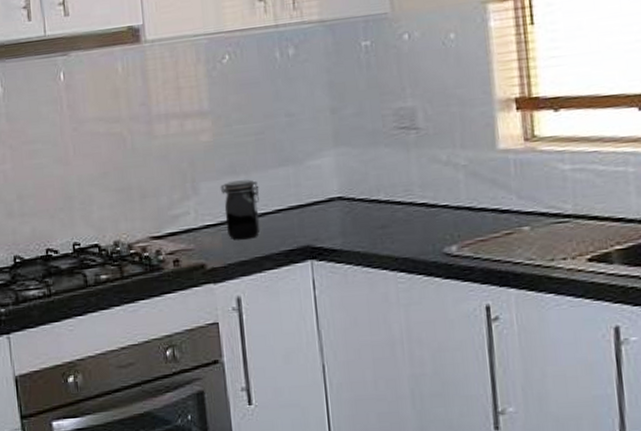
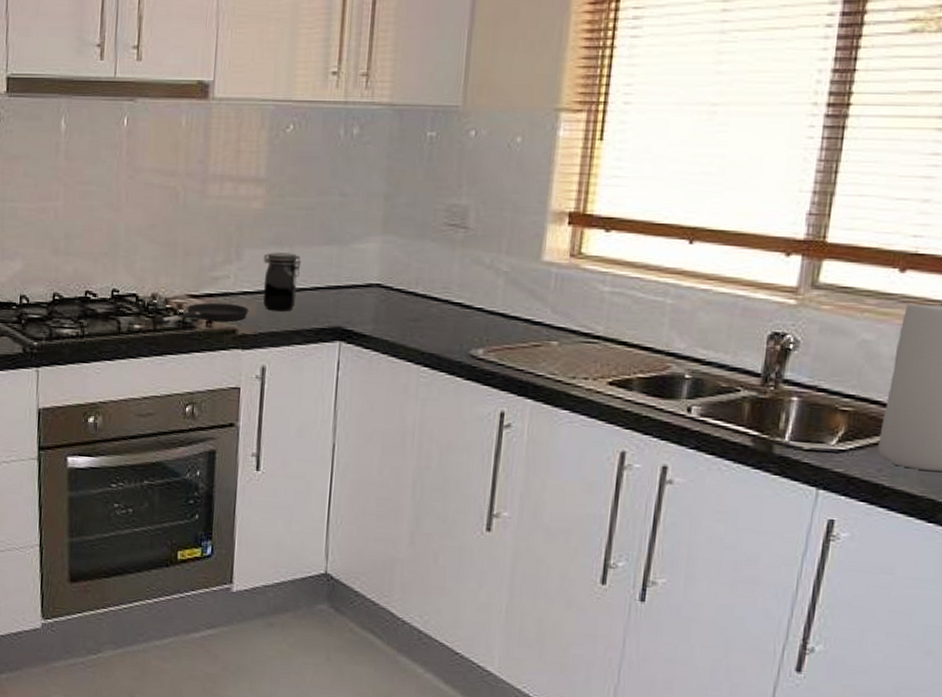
frying pan: none [119,239,215,273] -> present [153,302,249,326]

